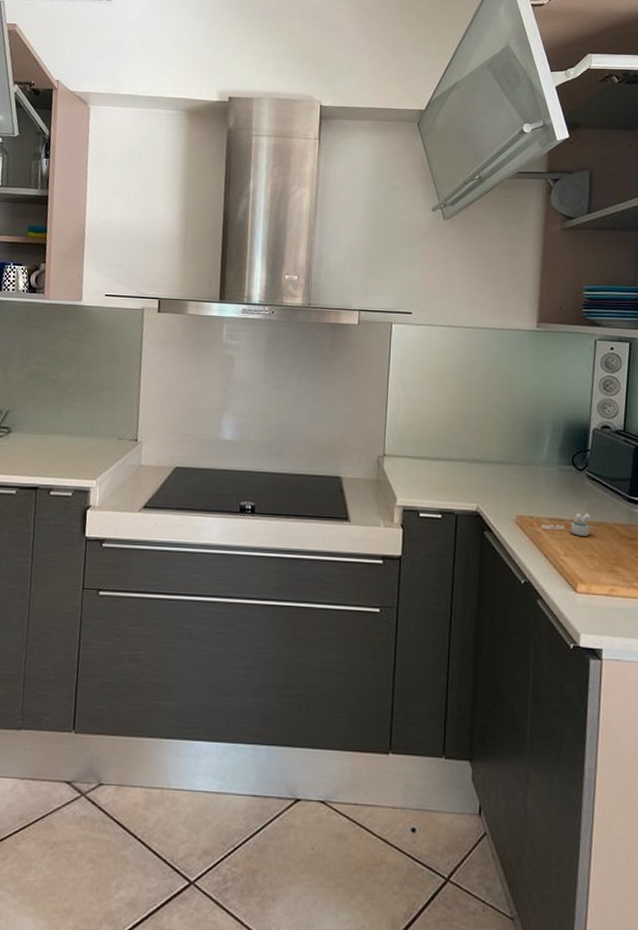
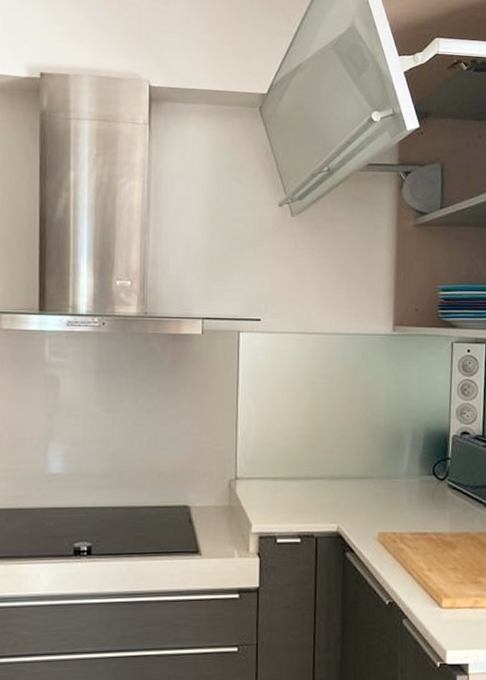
cup: present [541,513,595,536] -> none [403,524,457,549]

